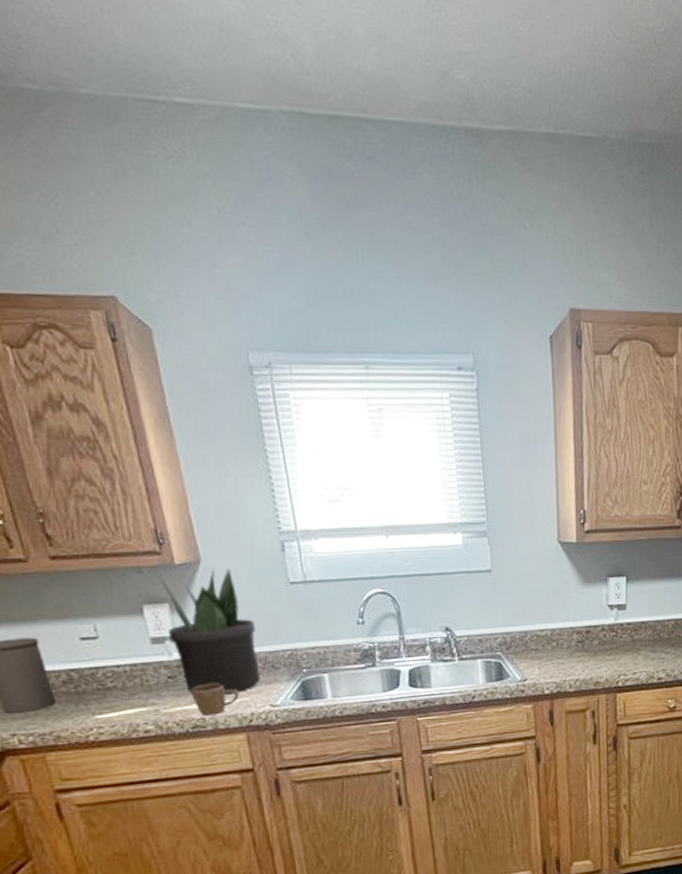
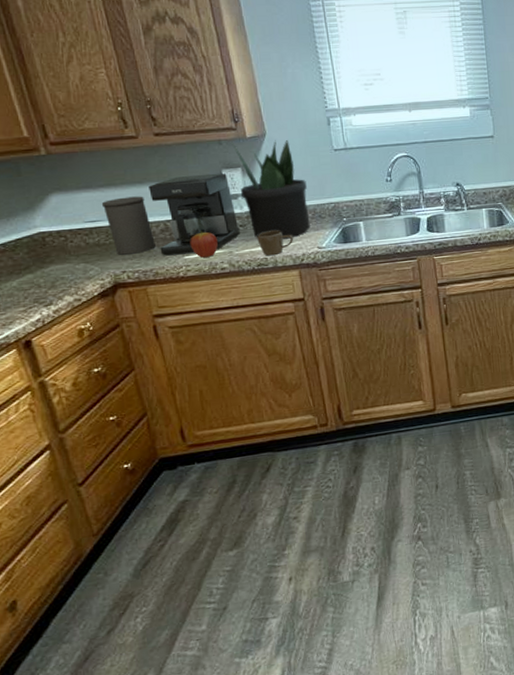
coffee maker: none [44,609,169,715] -> present [148,173,240,256]
fruit: none [102,683,140,717] -> present [190,231,218,258]

